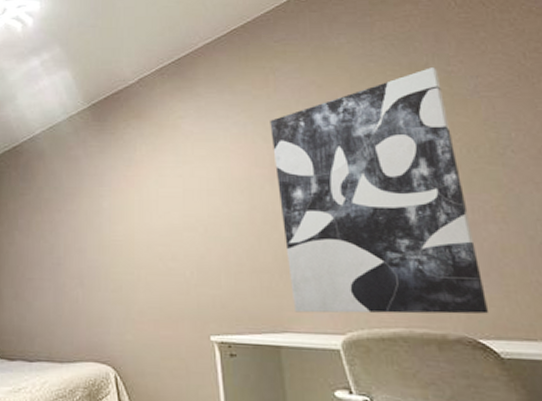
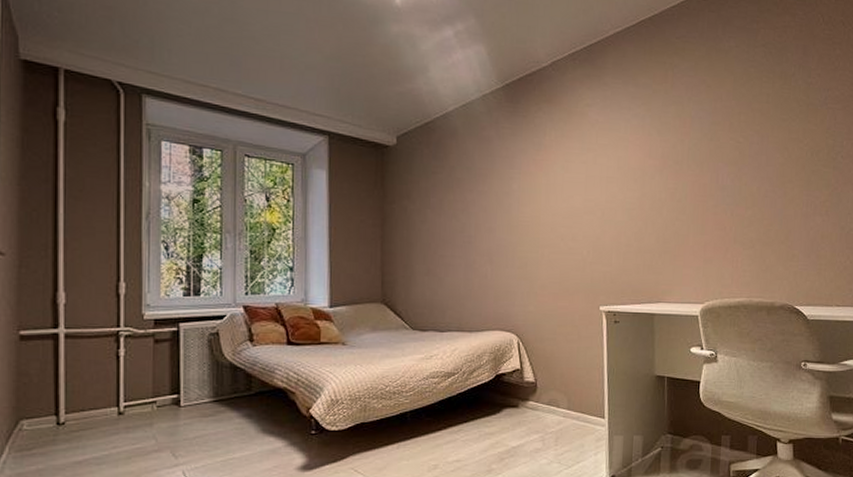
wall art: present [270,67,489,314] -> none [664,78,806,287]

